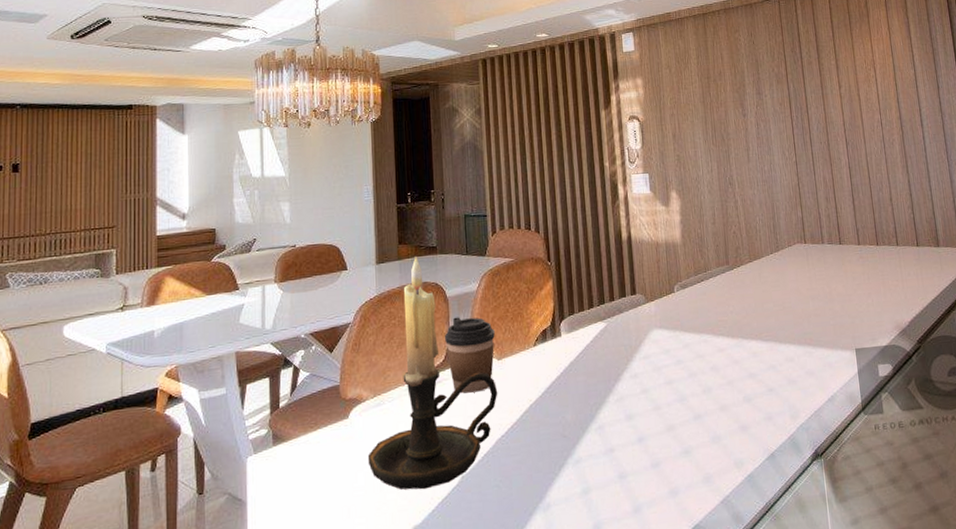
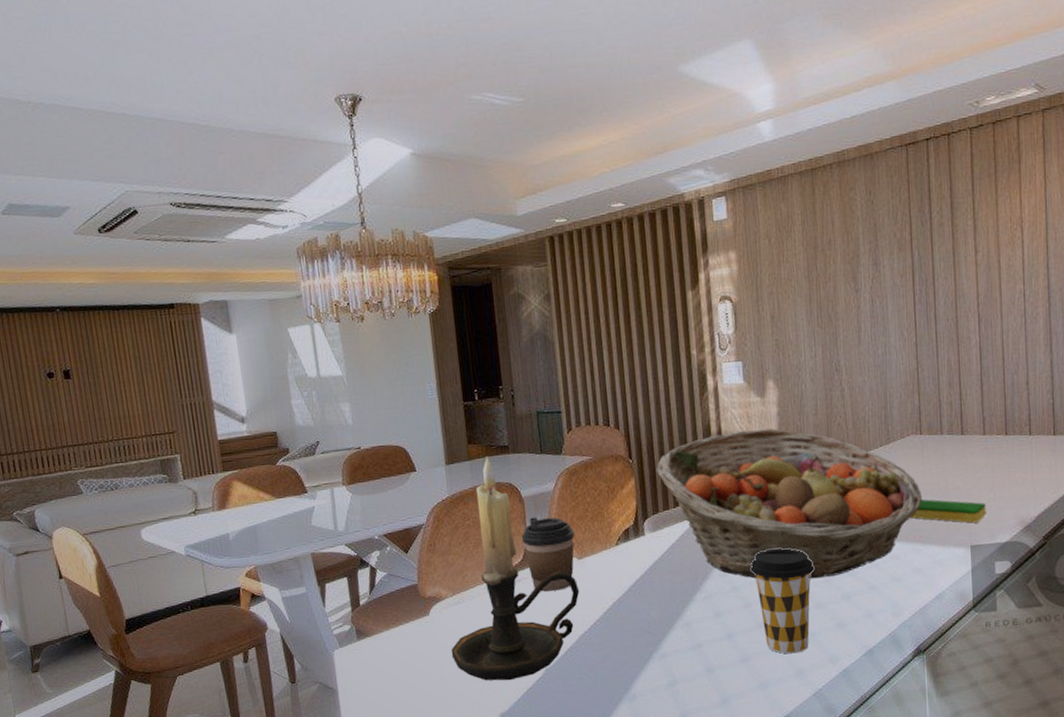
fruit basket: none [573,235,810,381] -> present [657,428,922,579]
coffee cup: none [659,350,717,459] -> present [750,548,814,654]
dish sponge: none [800,304,867,327] -> present [910,499,986,523]

